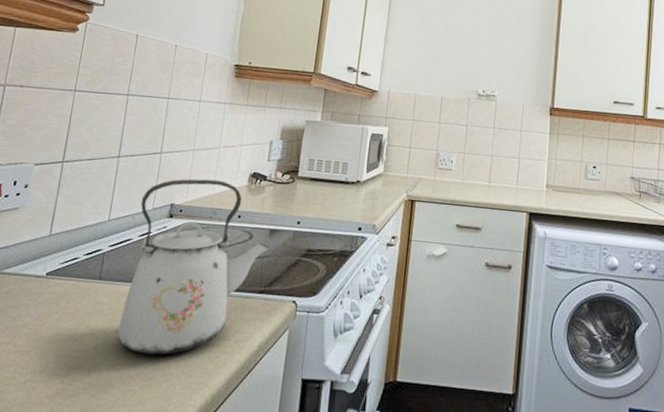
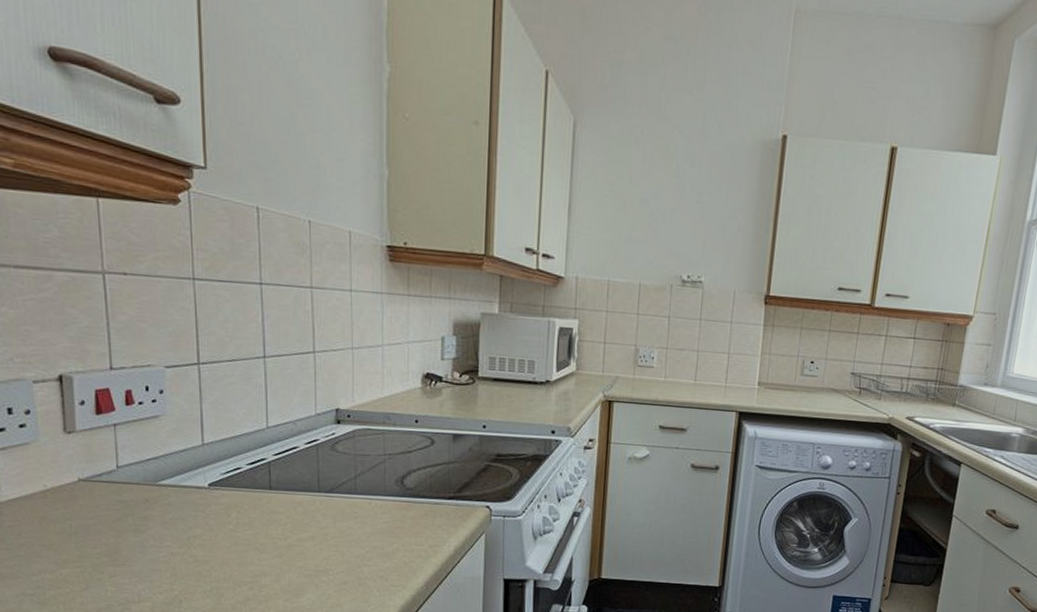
kettle: present [117,179,270,356] -> none [300,381,455,561]

